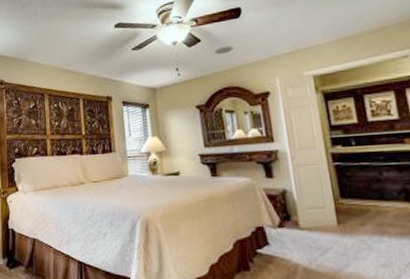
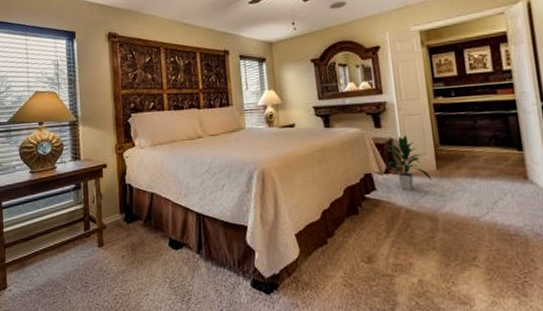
indoor plant: none [278,186,333,248] -> present [385,135,432,191]

